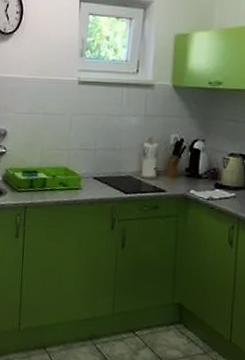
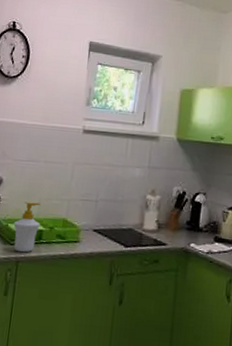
soap bottle: none [19,152,44,199] -> present [13,201,41,253]

